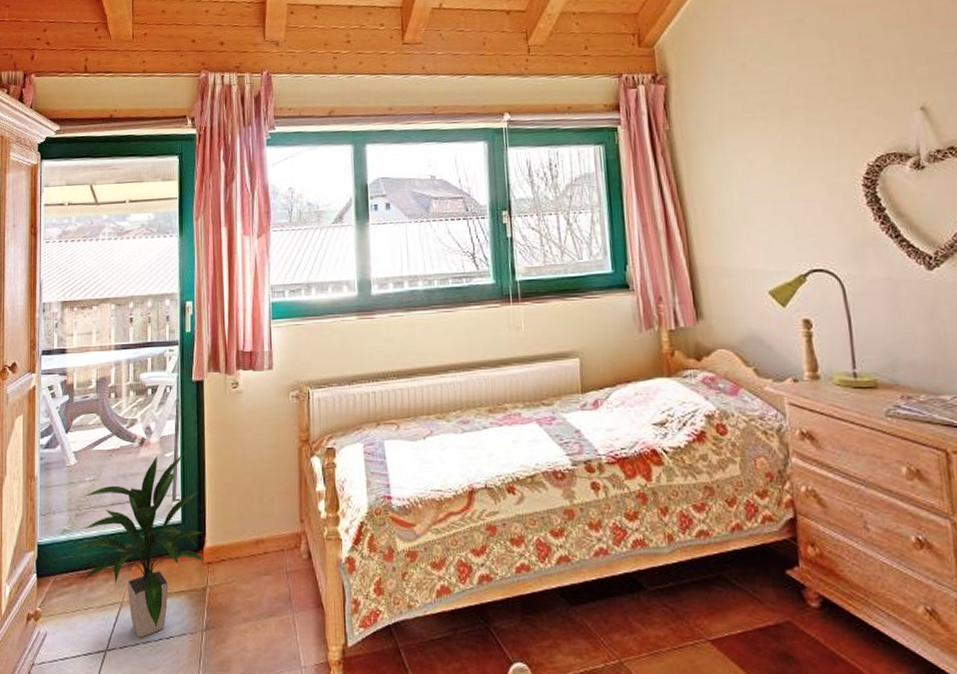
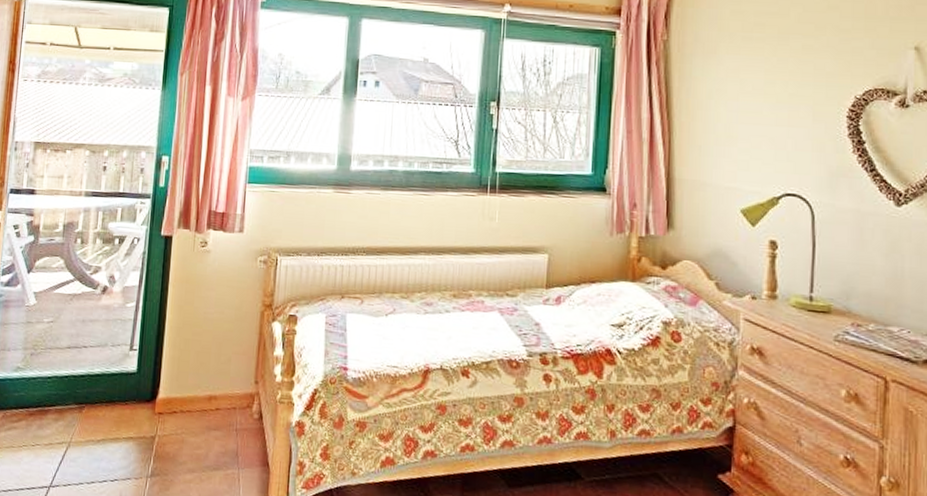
indoor plant: present [76,453,206,638] -> none [28,304,158,478]

